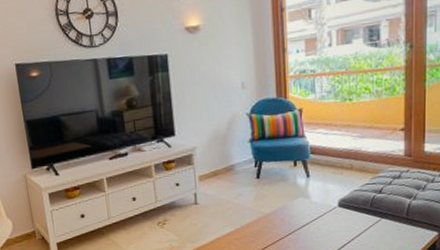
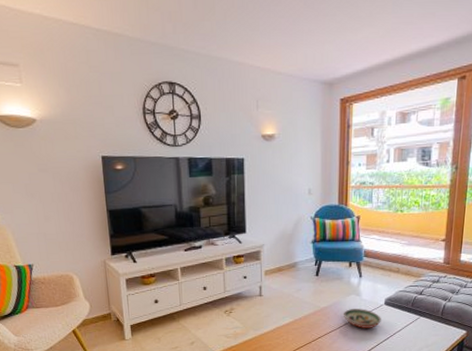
decorative bowl: none [292,212,336,235] -> present [344,309,381,328]

